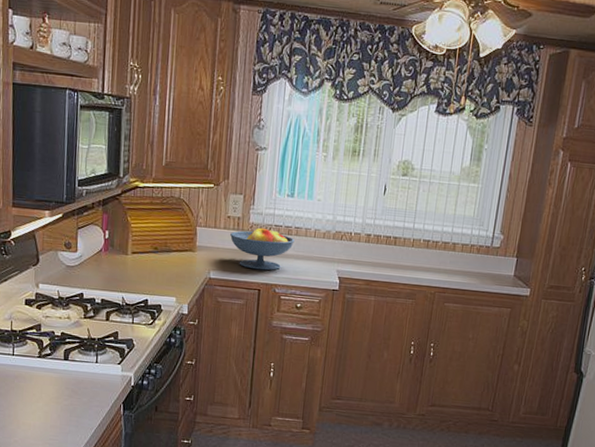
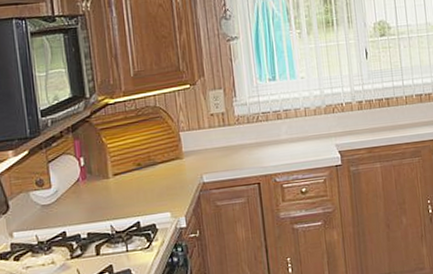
fruit bowl: present [230,227,295,271] -> none [217,117,286,163]

